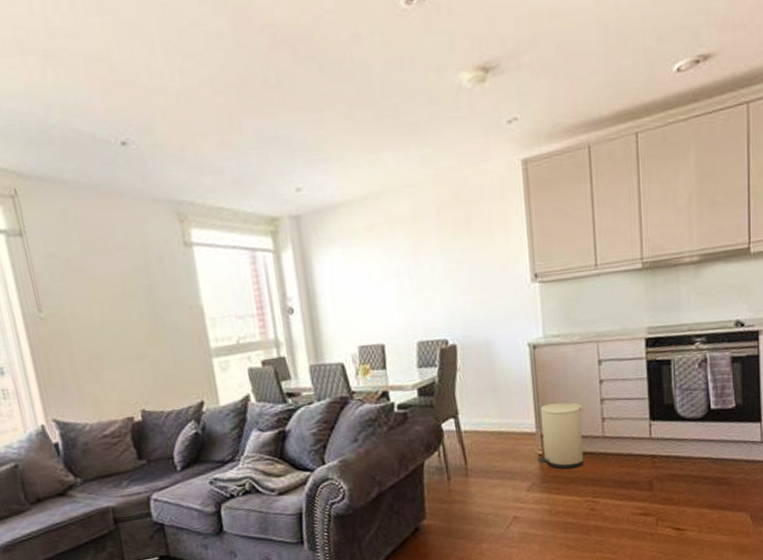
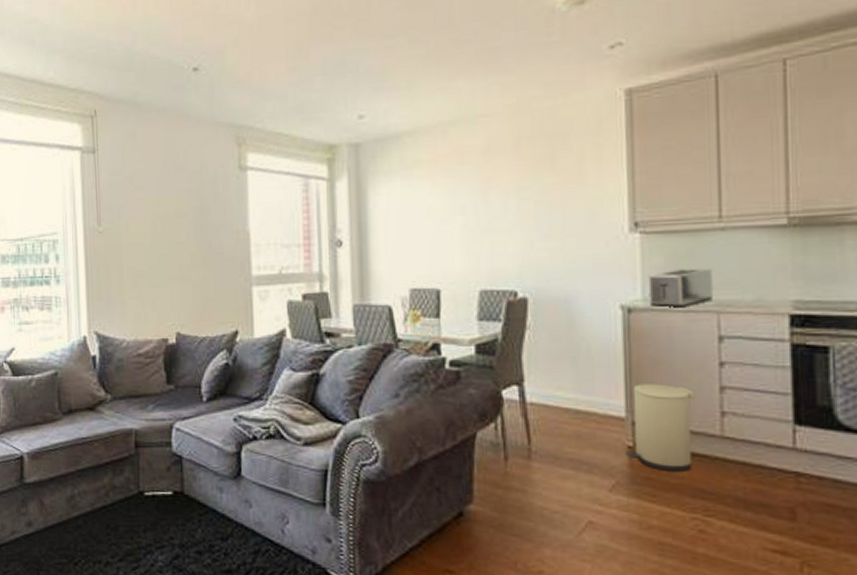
toaster: none [547,307,593,342] -> present [648,268,712,308]

